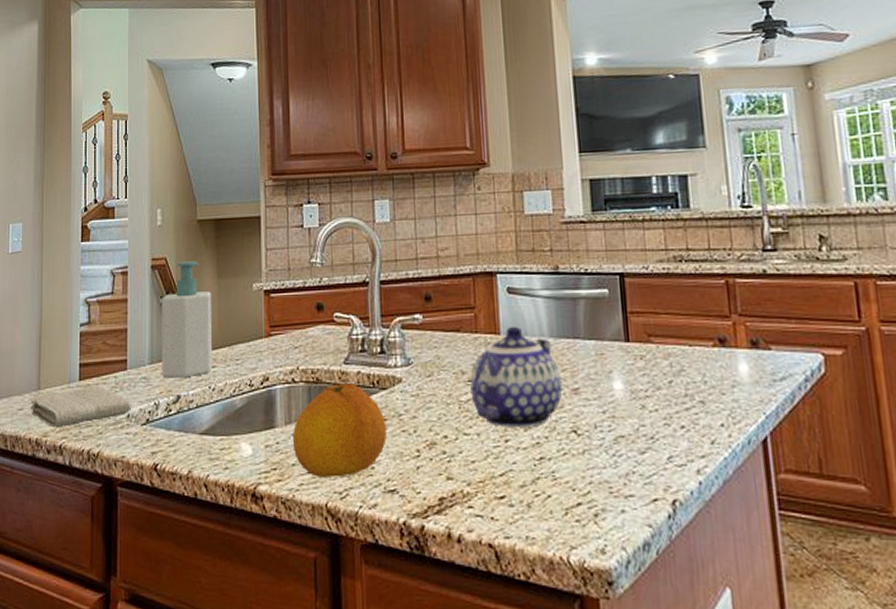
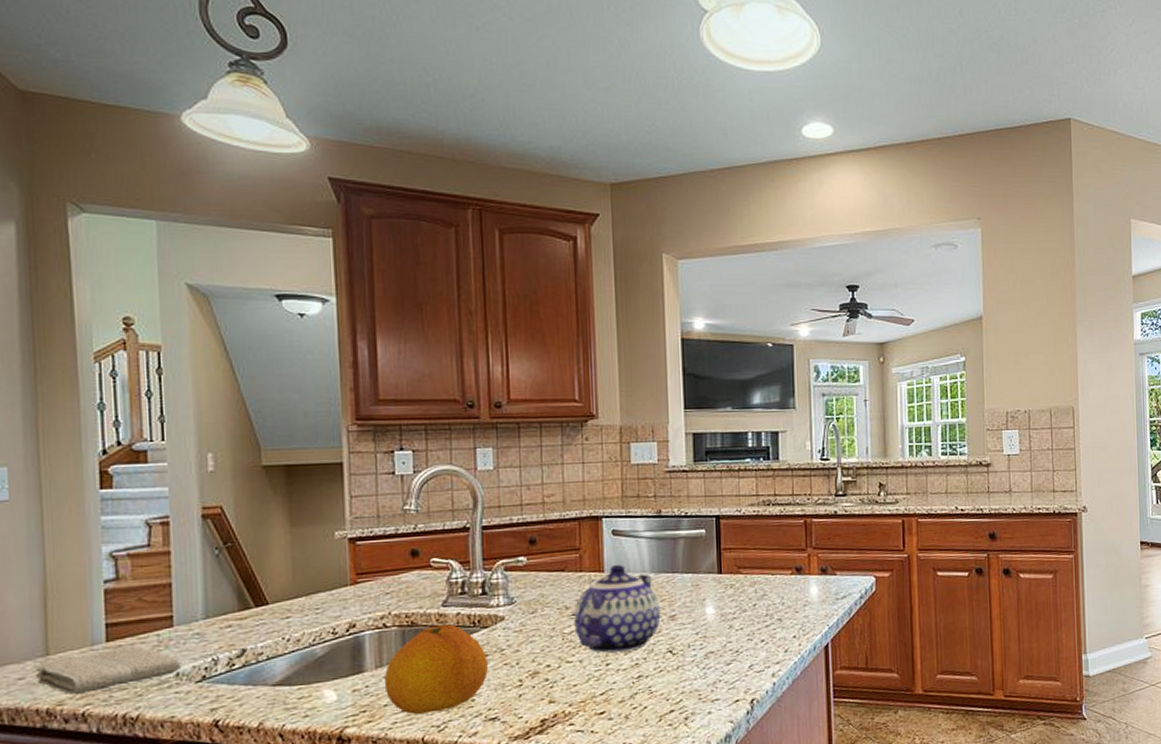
soap bottle: present [161,261,212,378] -> none [217,509,286,633]

